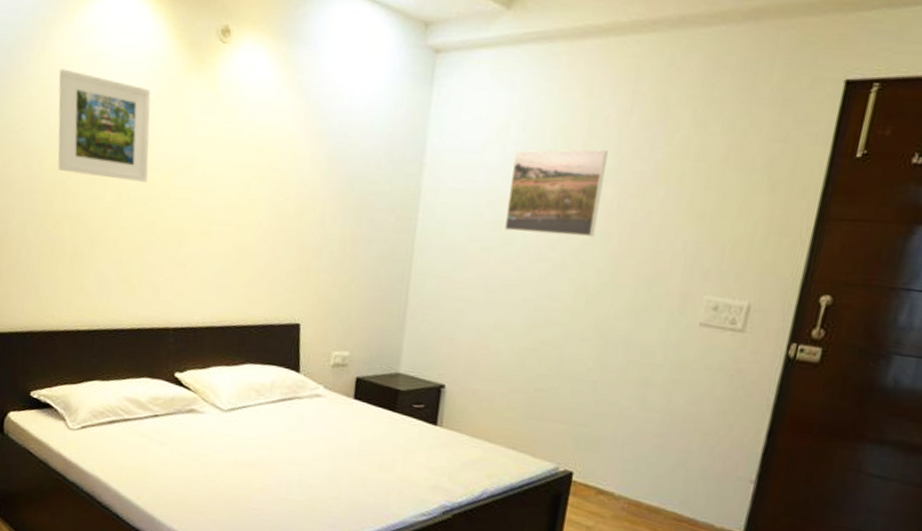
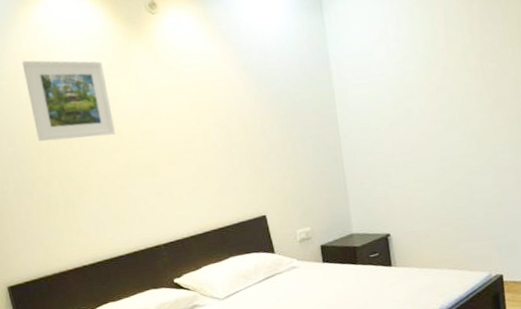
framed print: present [504,149,608,237] -> none [396,32,471,107]

